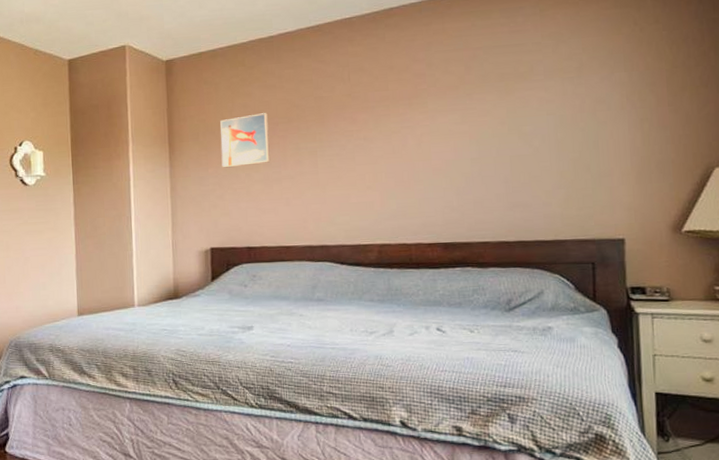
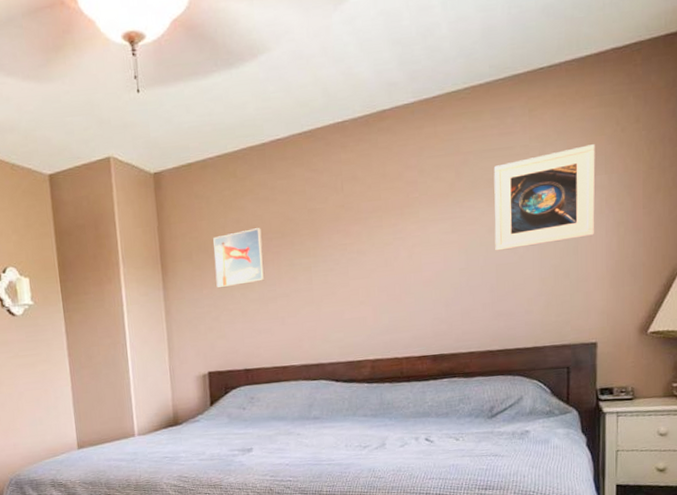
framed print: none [504,43,617,143] -> present [493,144,596,251]

